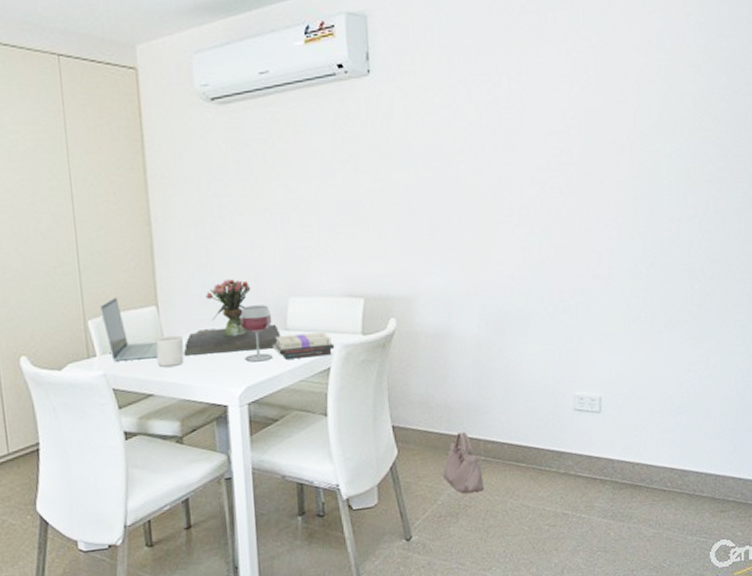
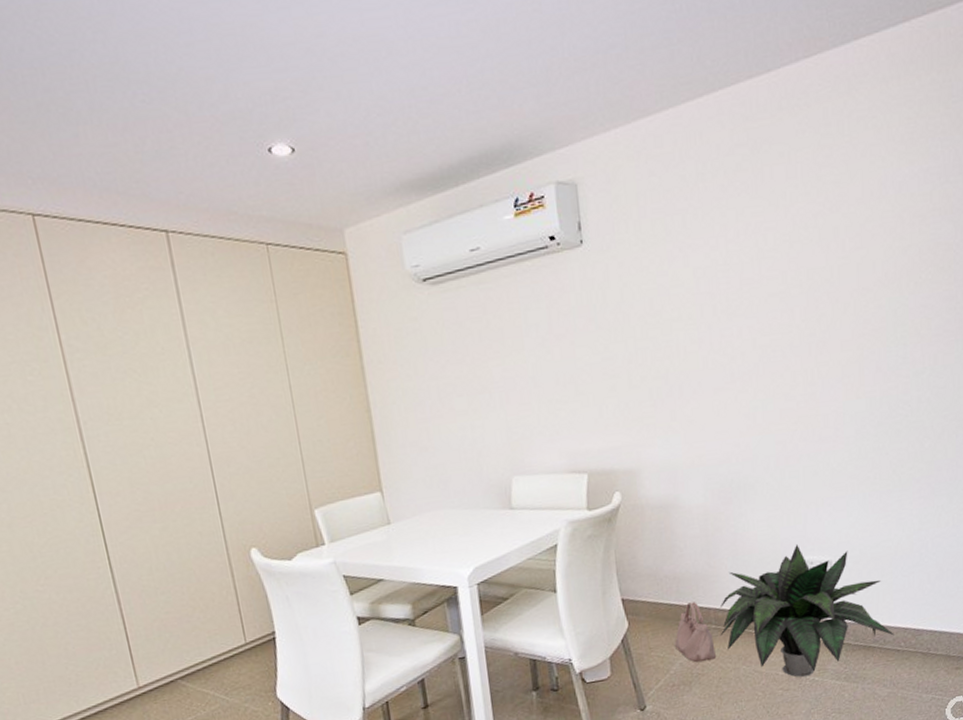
laptop: present [100,297,158,362] -> none [325,485,386,549]
mug: present [155,335,184,367] -> none [382,519,412,552]
flower arrangement: present [183,279,281,356] -> none [410,461,506,540]
wineglass: present [239,305,273,362] -> none [464,485,499,543]
books: present [272,332,335,359] -> none [498,509,561,538]
potted plant: none [489,378,661,514] -> present [719,543,894,678]

